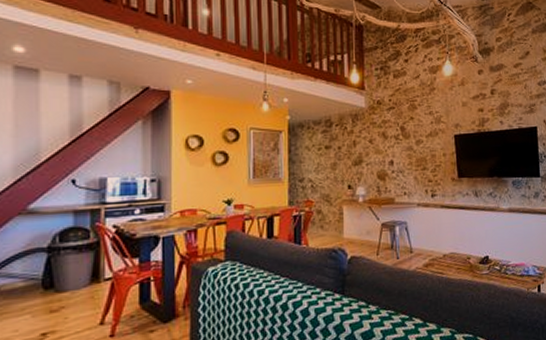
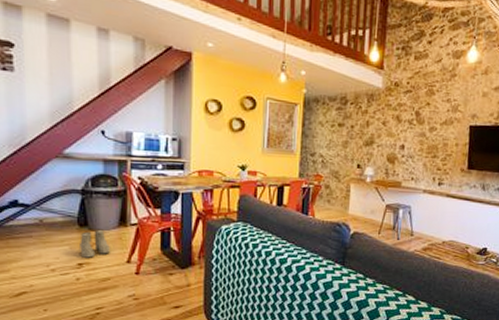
boots: none [44,289,80,326] -> present [80,229,110,258]

